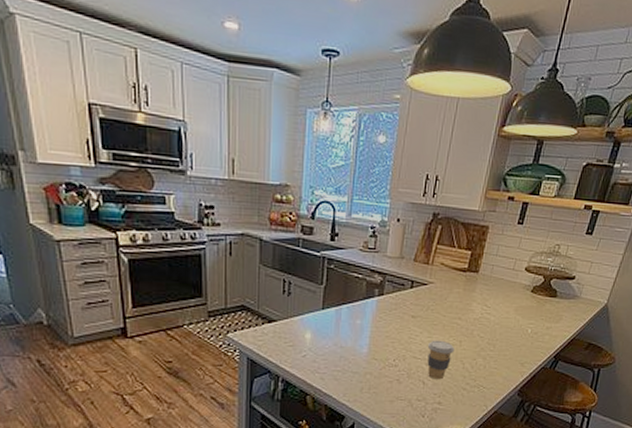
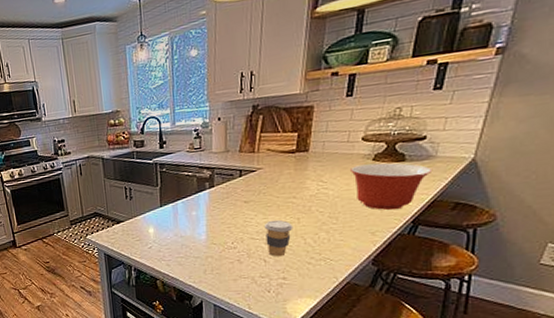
mixing bowl: none [512,295,576,344] -> present [350,162,433,210]

